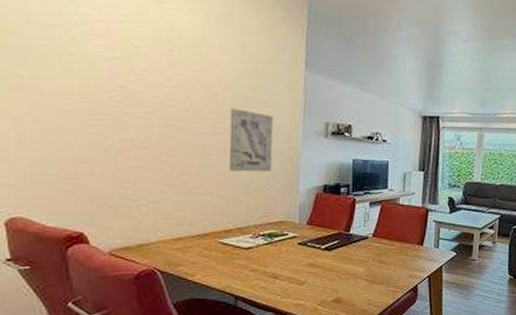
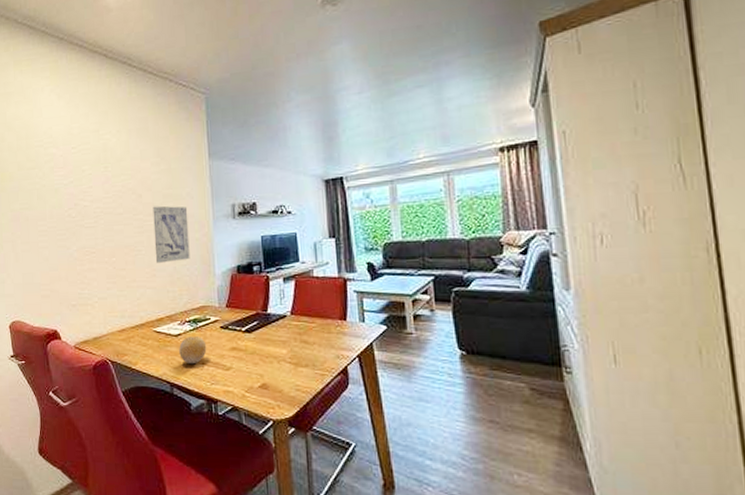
fruit: none [248,250,281,277] -> present [179,337,207,363]

